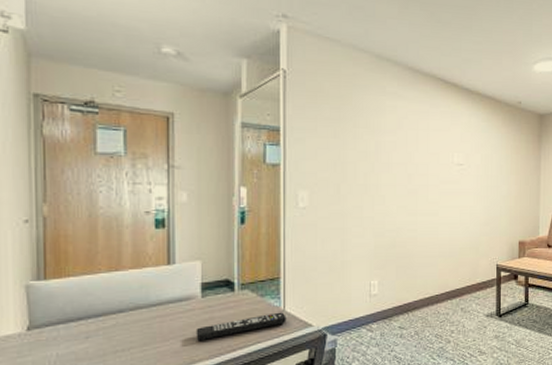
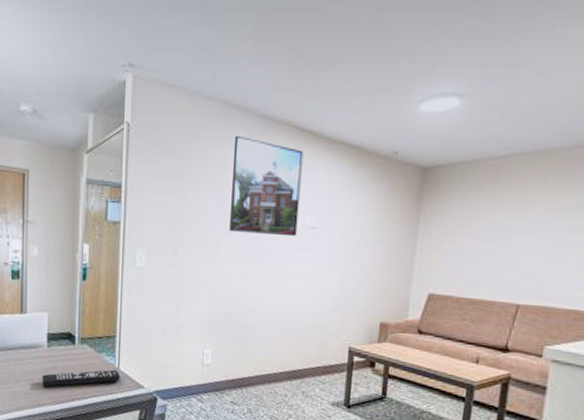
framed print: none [387,84,448,173] -> present [229,135,304,237]

